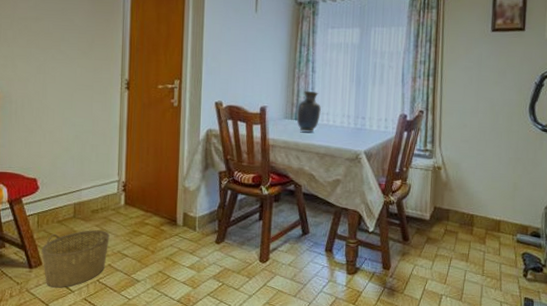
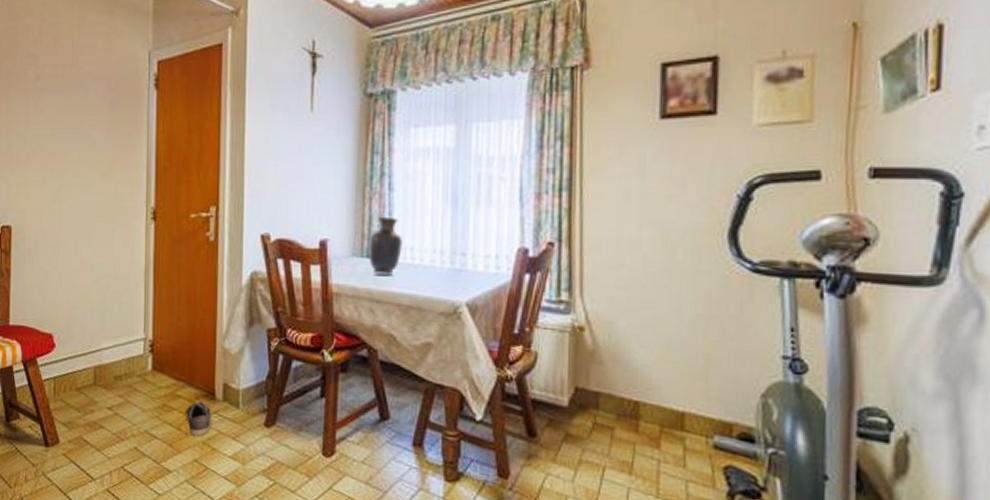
basket: present [41,230,110,288] -> none [58,401,135,474]
shoe: none [151,226,174,254] -> present [185,401,212,437]

